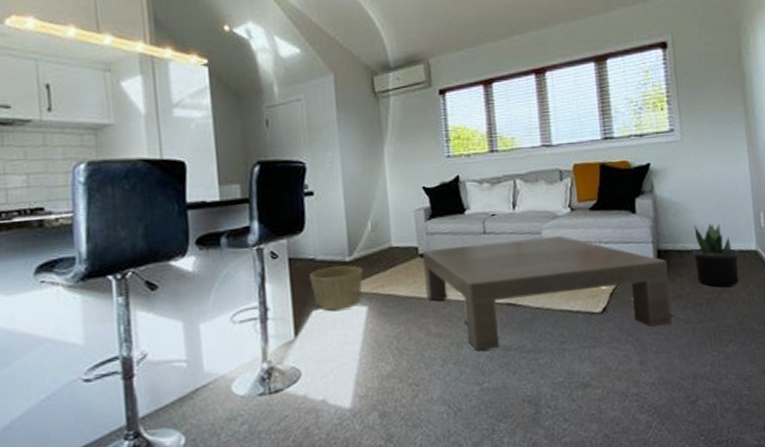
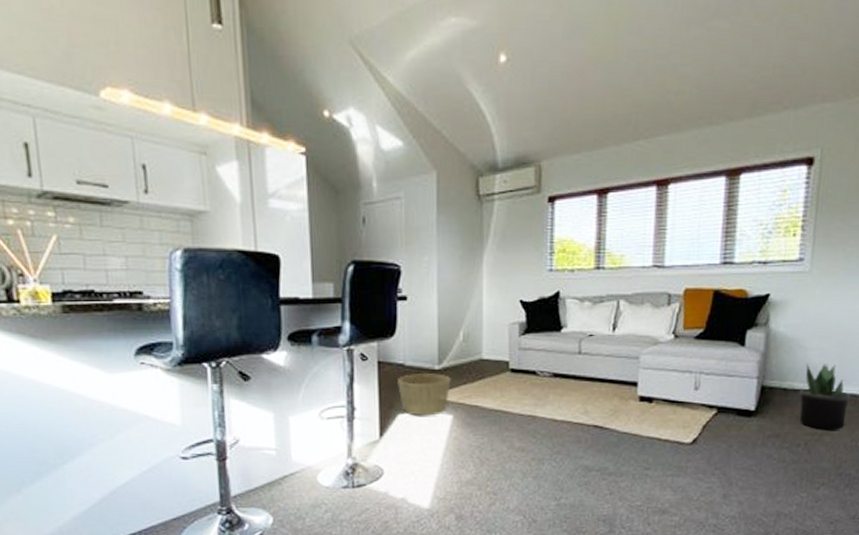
coffee table: present [421,236,672,351] -> none [512,363,770,469]

